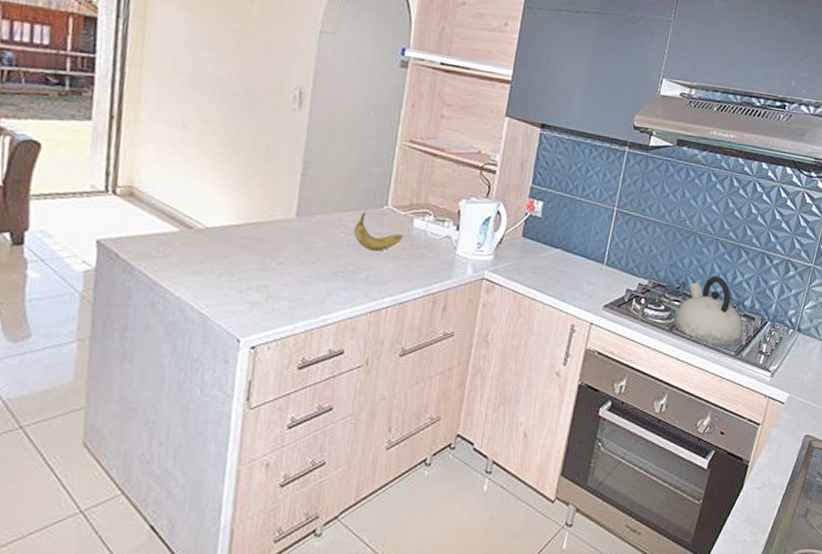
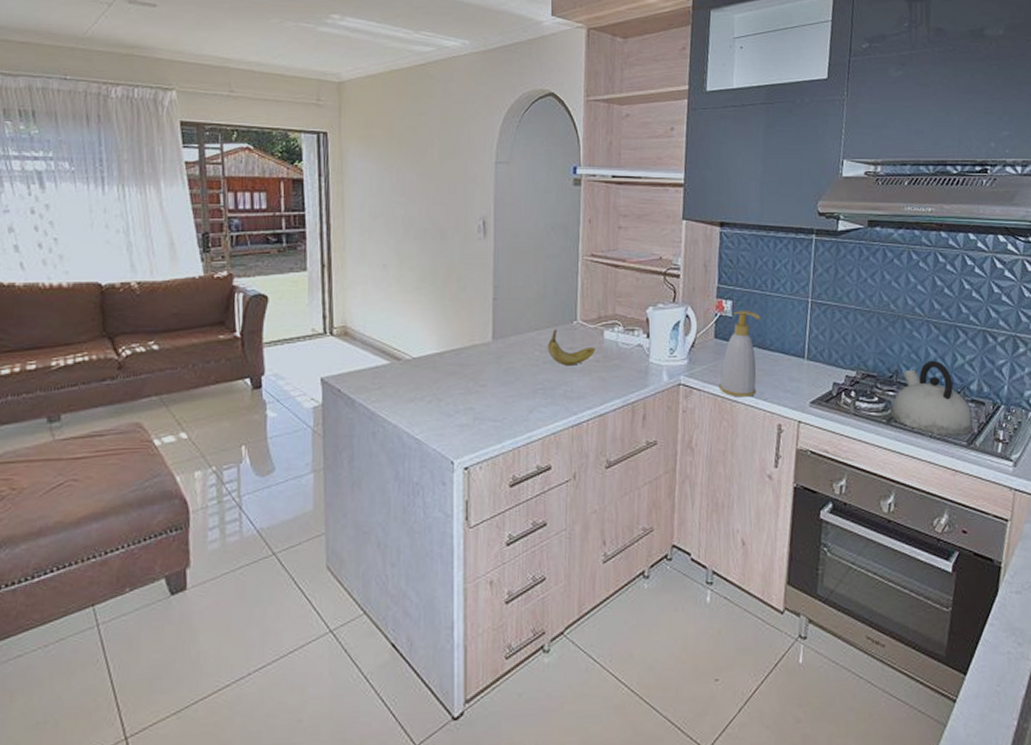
soap bottle: none [521,211,569,296] -> present [719,309,761,397]

